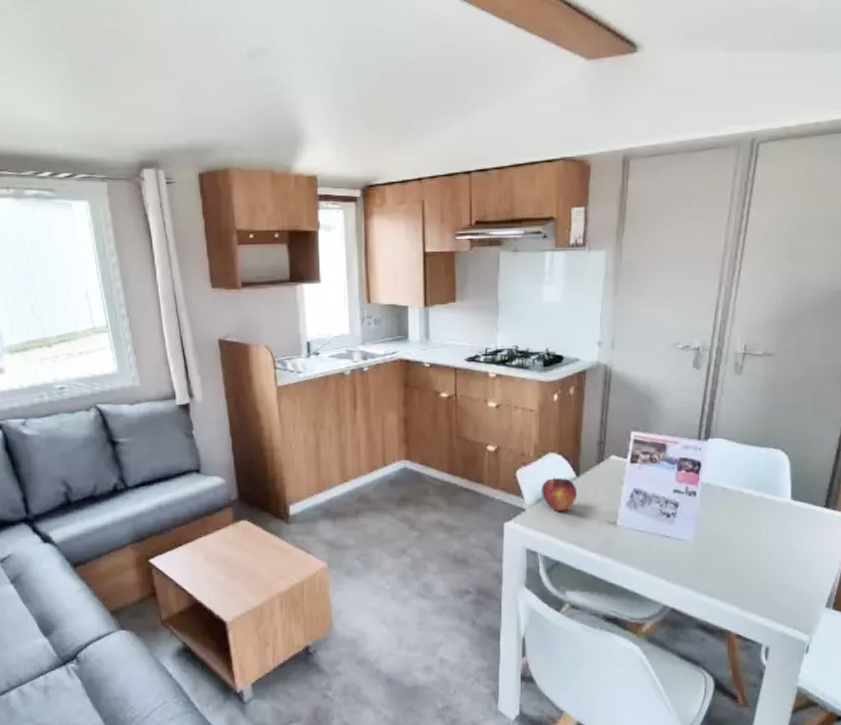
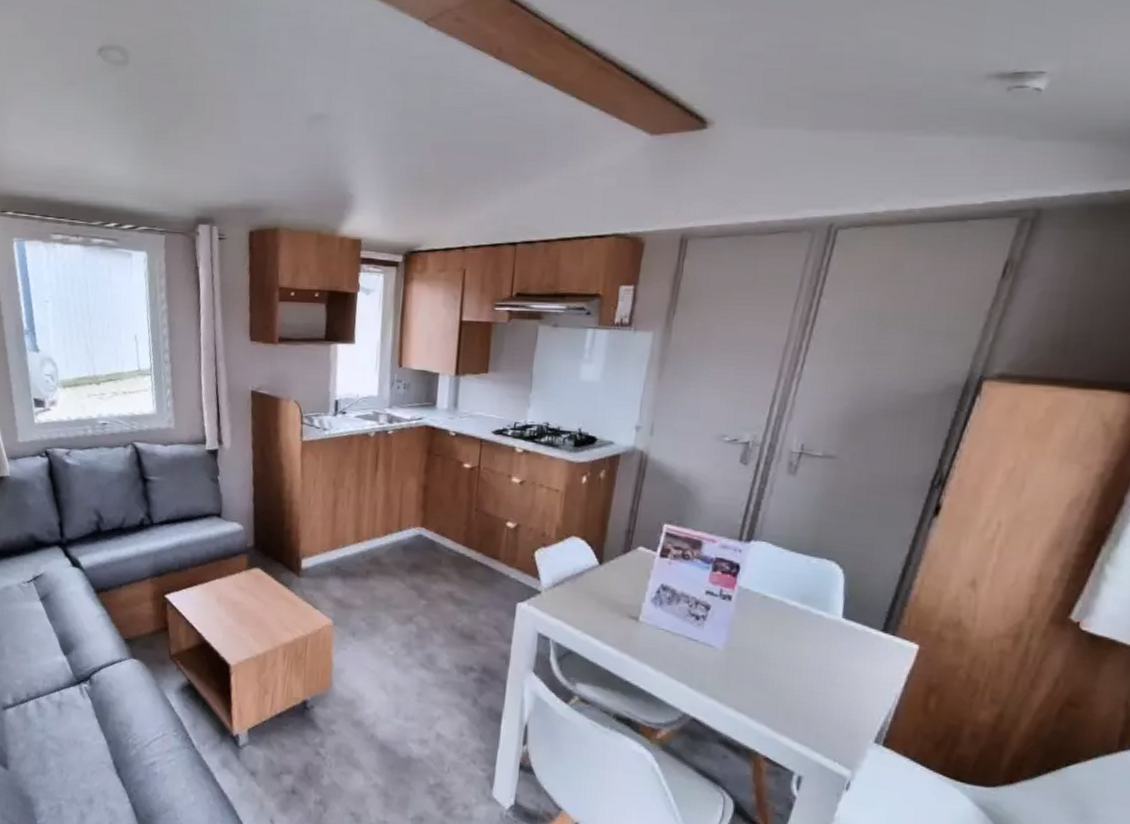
fruit: present [542,477,577,511] -> none [560,562,598,599]

